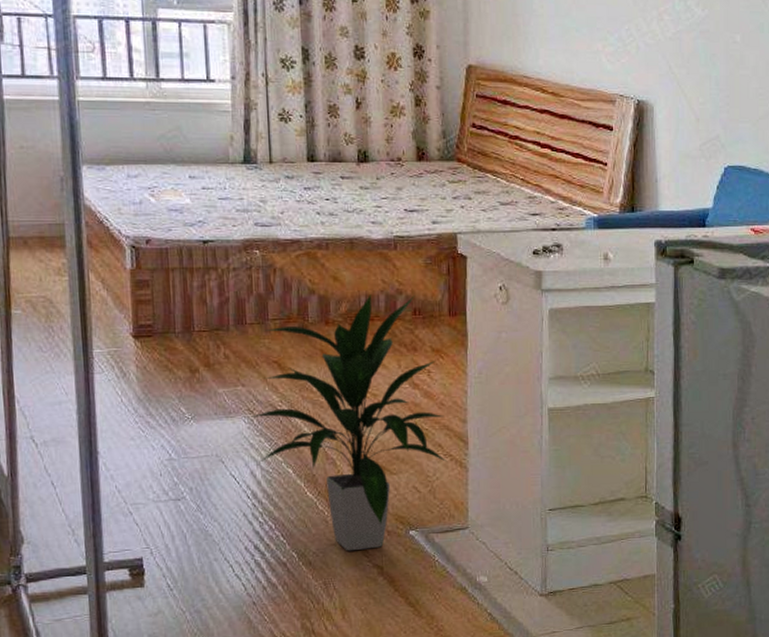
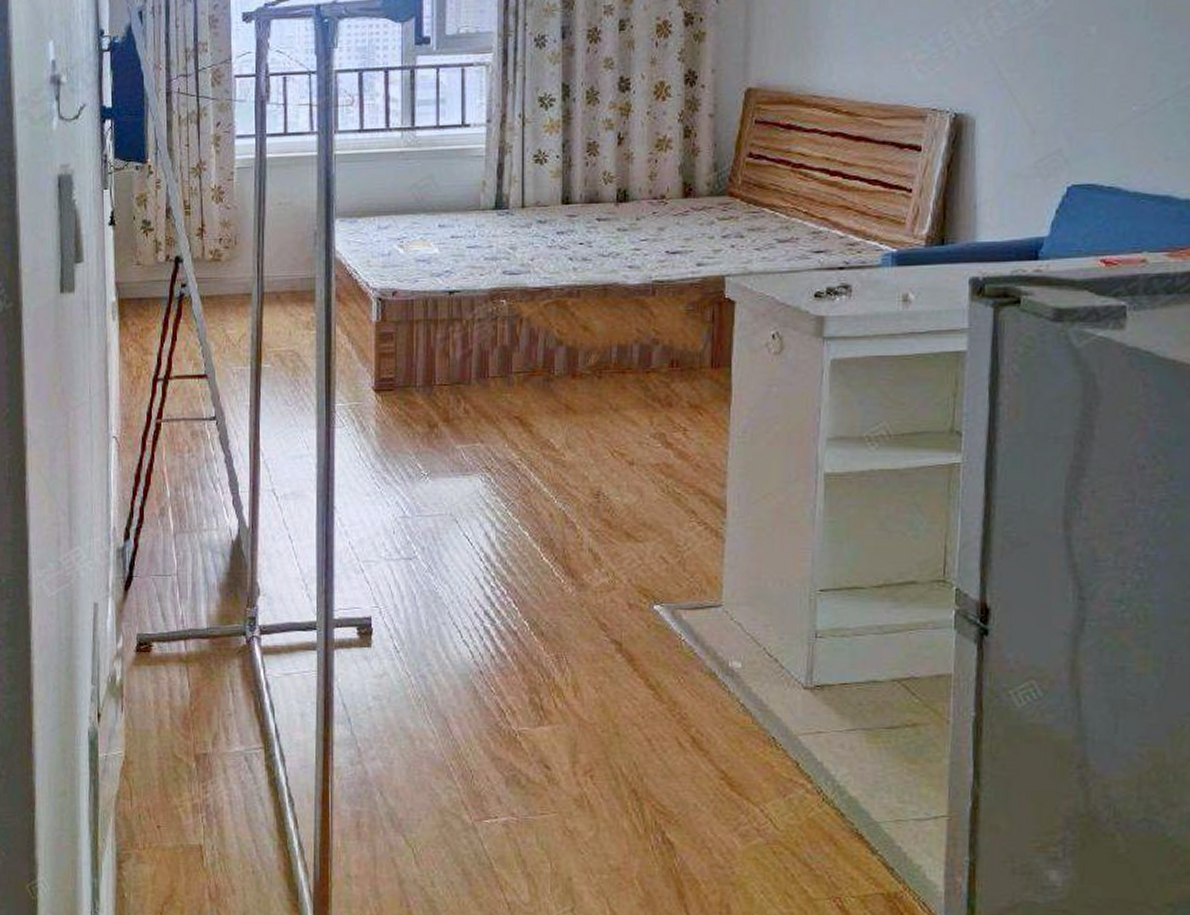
indoor plant: present [248,294,448,551] -> none [485,345,702,624]

